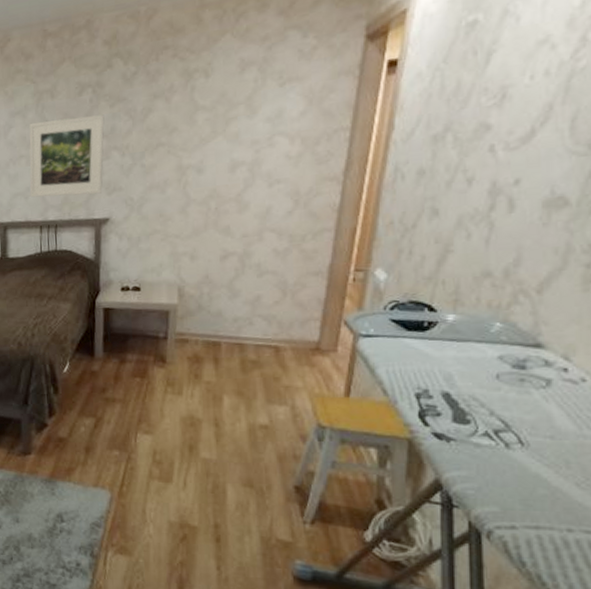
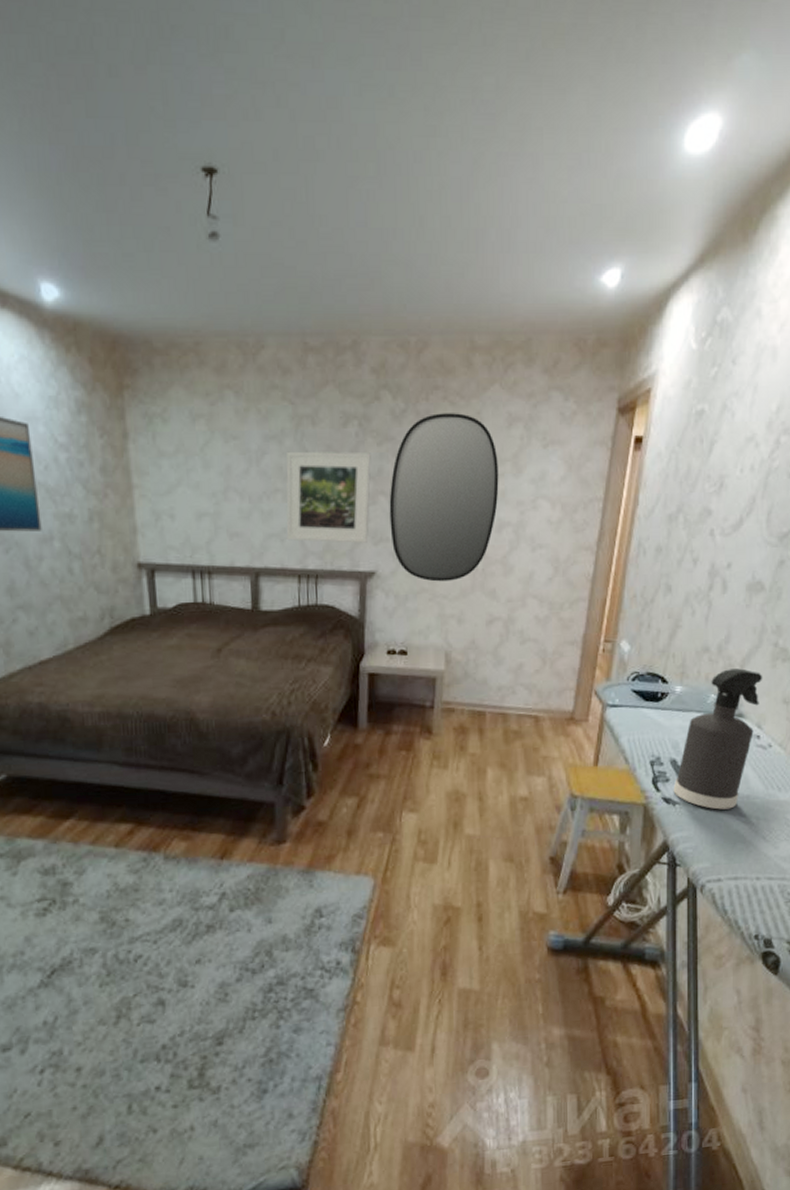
home mirror: none [121,67,232,224] -> present [389,413,499,582]
spray bottle: none [446,293,571,449] -> present [673,668,763,810]

